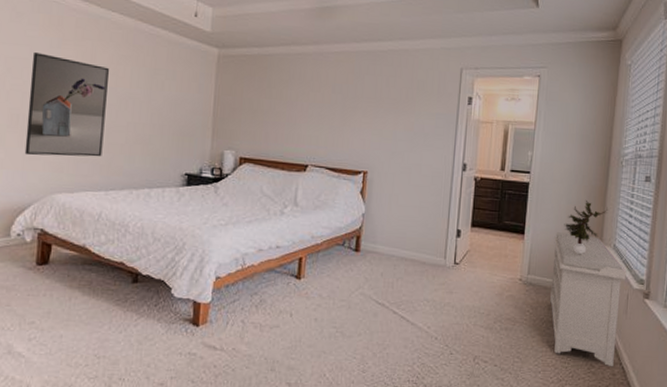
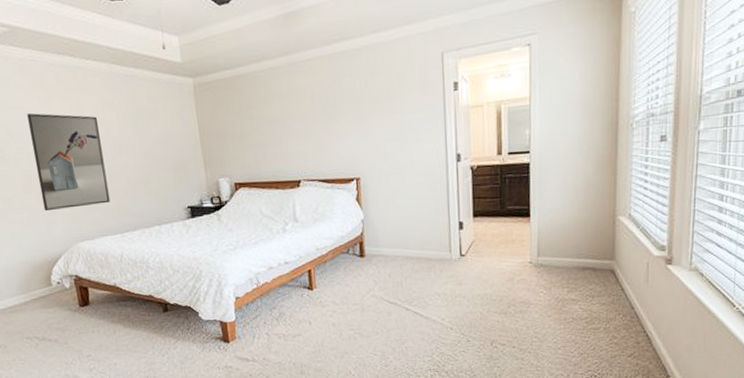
bench: present [550,232,627,367] -> none [563,208,645,336]
potted plant: present [564,201,609,255] -> none [572,172,620,230]

